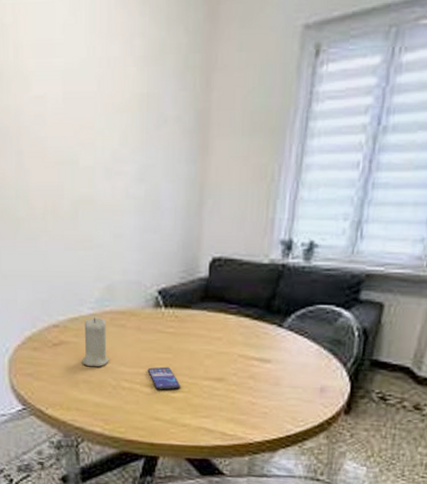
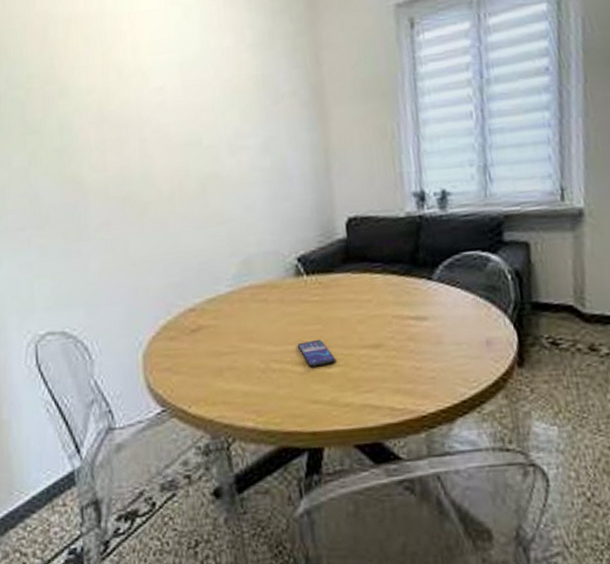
candle: present [82,317,109,366] -> none [223,294,254,350]

